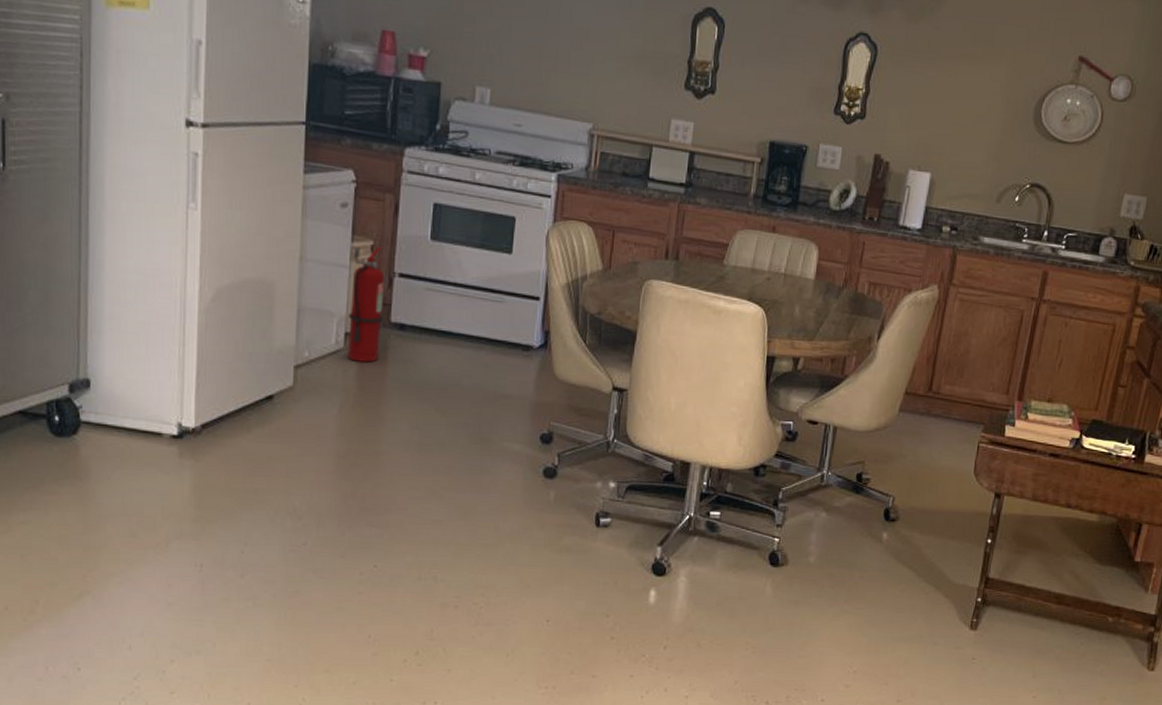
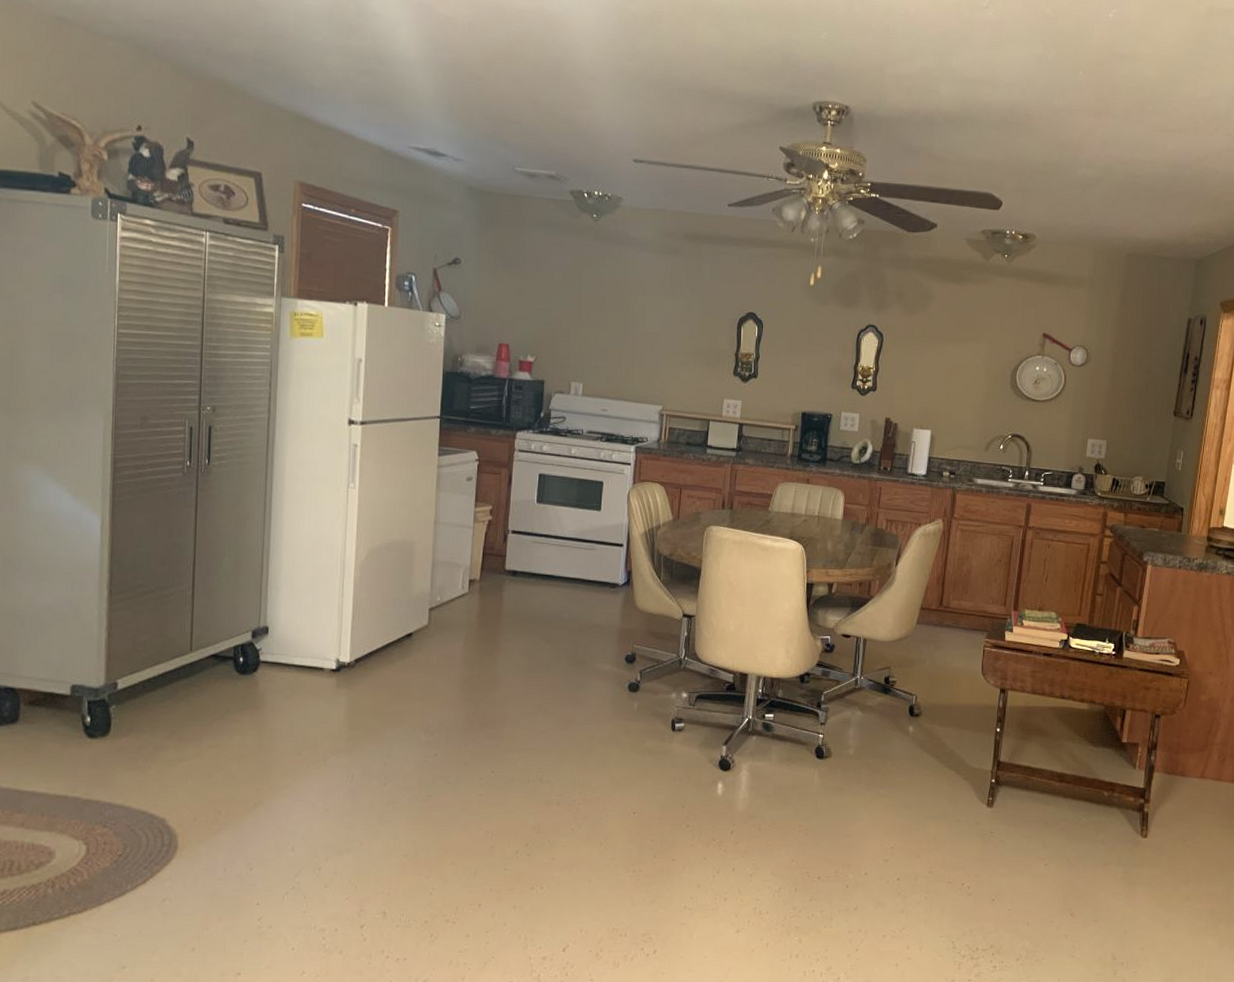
fire extinguisher: present [348,246,385,363] -> none [472,510,501,603]

